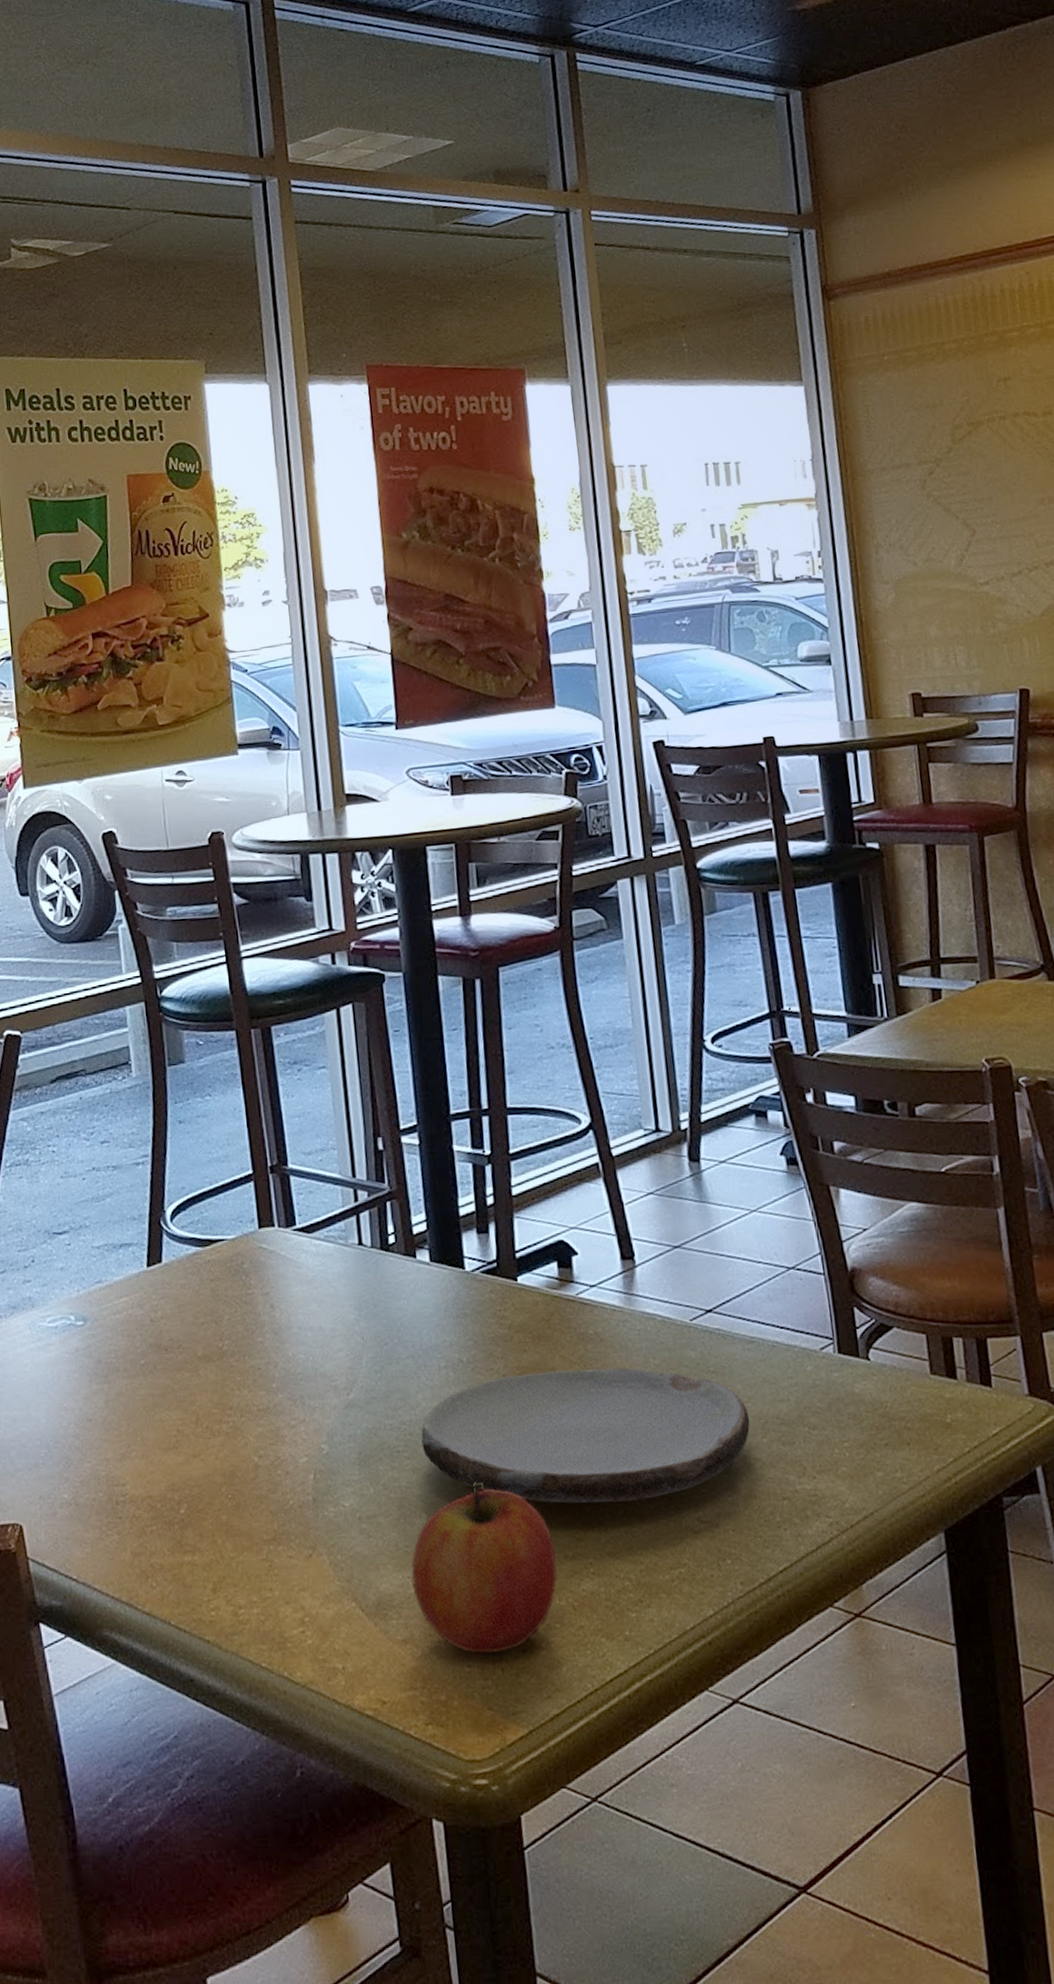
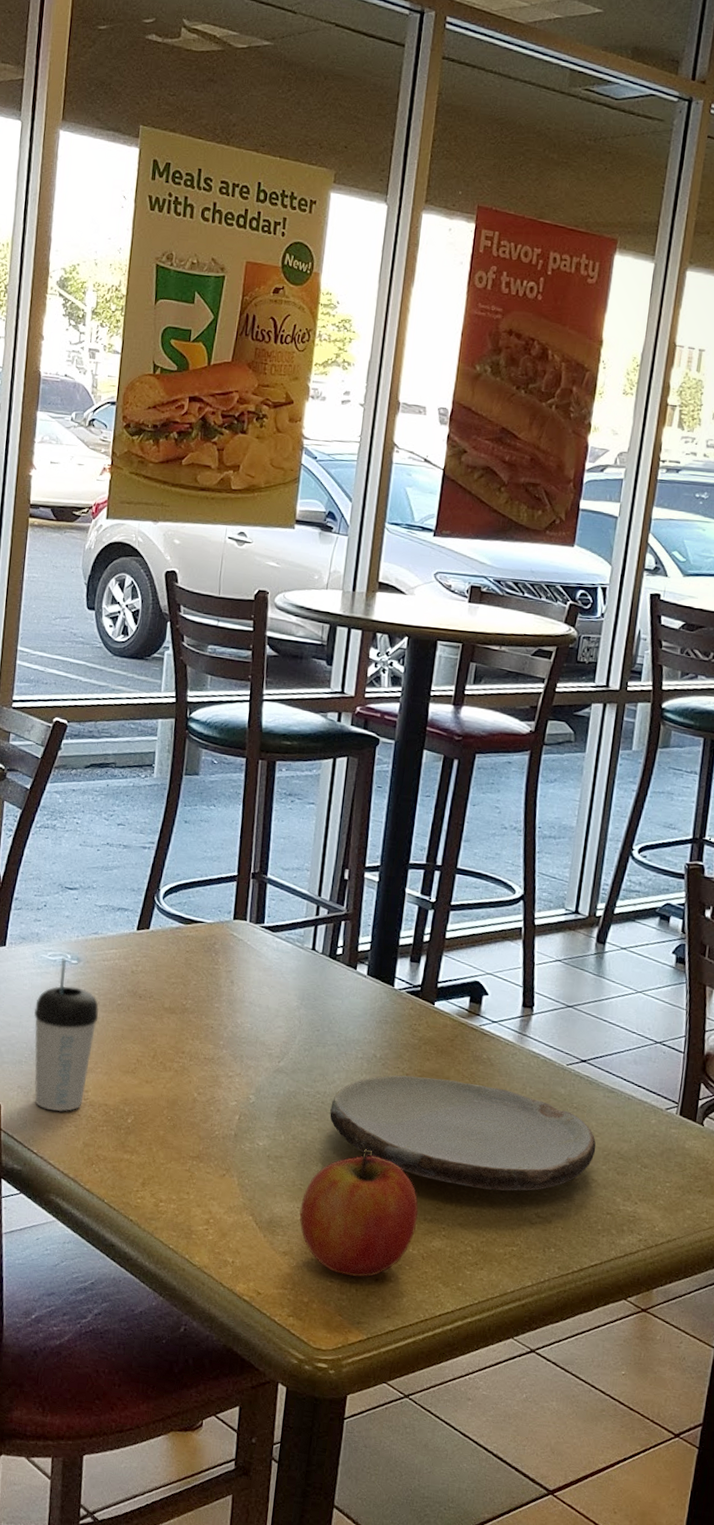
beverage cup: none [42,1321,122,1519] -> present [34,958,99,1112]

